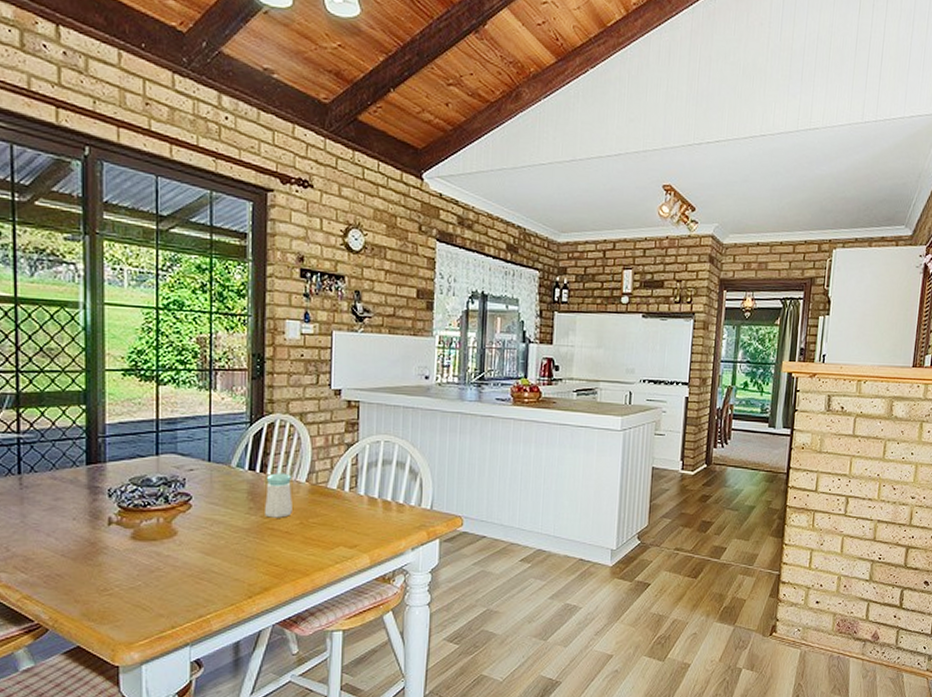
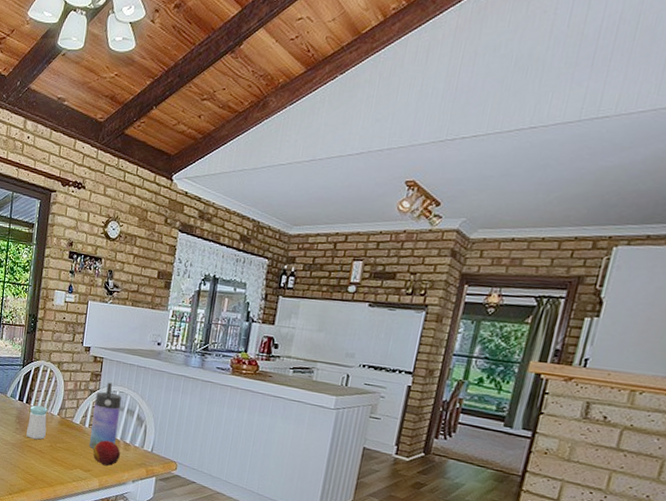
water bottle: none [352,431,388,517] -> present [89,382,122,449]
fruit: none [357,504,393,537] -> present [93,440,120,466]

